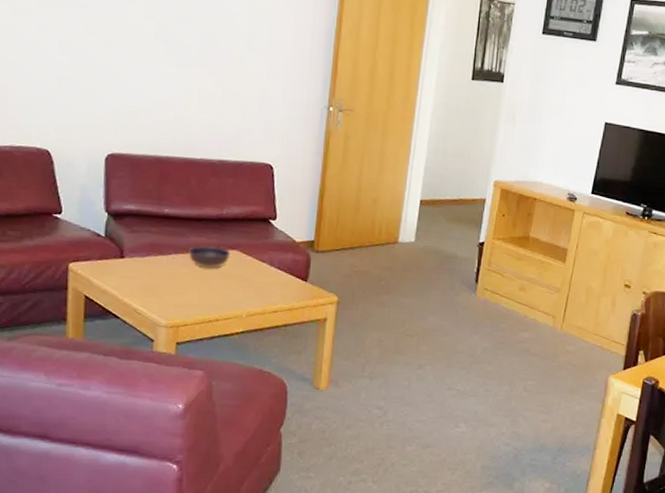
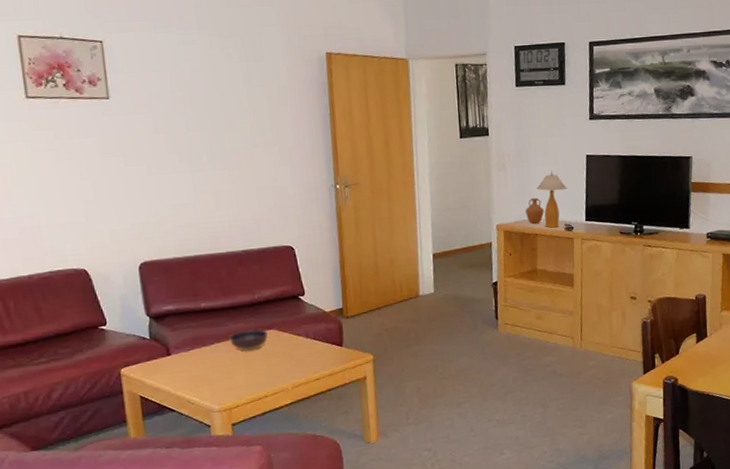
vase: none [528,158,549,187] -> present [526,197,545,224]
table lamp: none [544,132,578,195] -> present [536,170,568,228]

